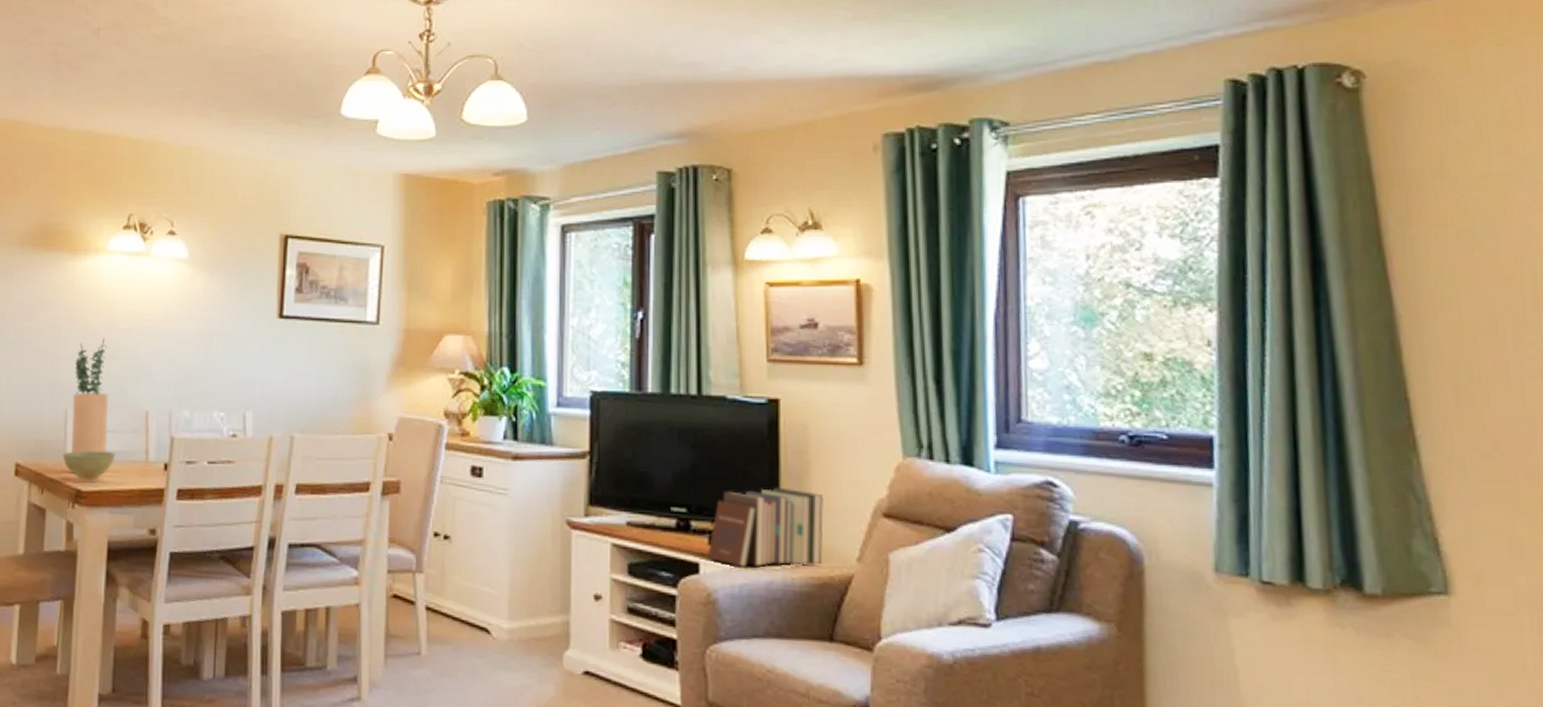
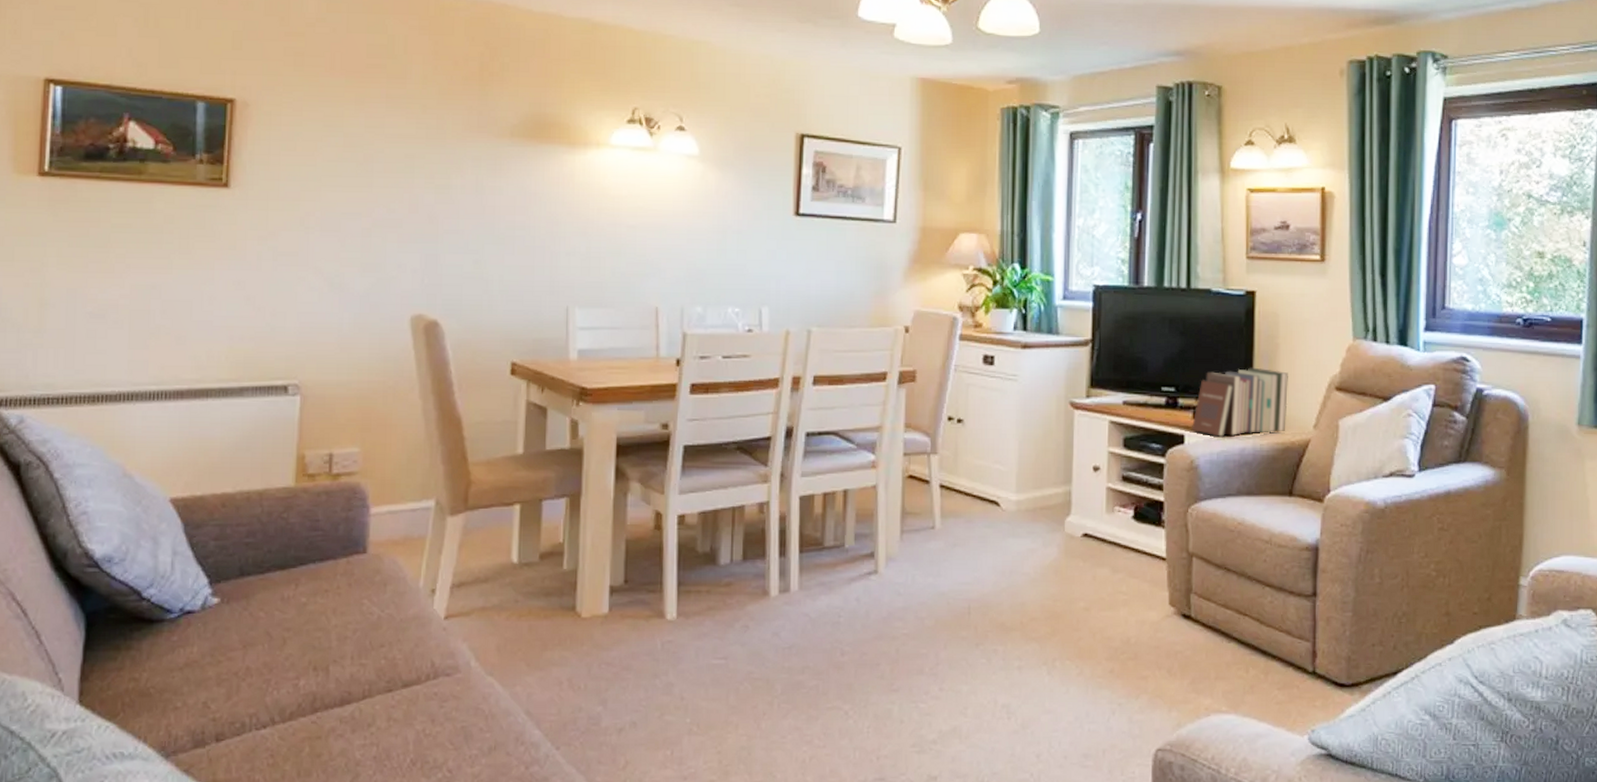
bowl: present [62,450,116,482] -> none [564,348,624,379]
vase: present [71,337,109,453] -> none [574,233,615,350]

